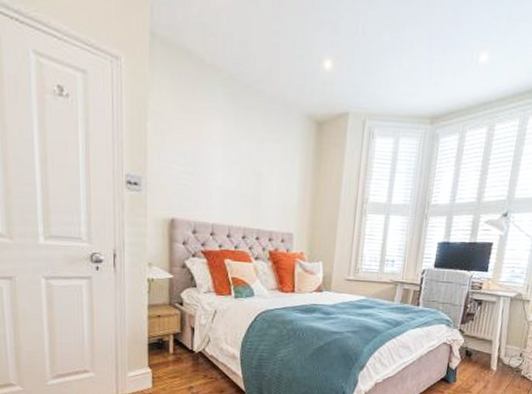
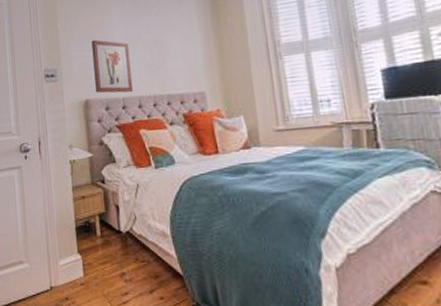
wall art: none [184,153,226,220] -> present [91,39,133,93]

